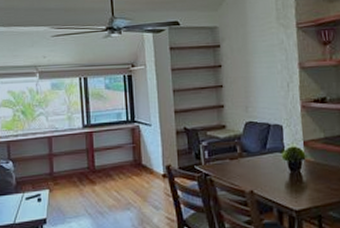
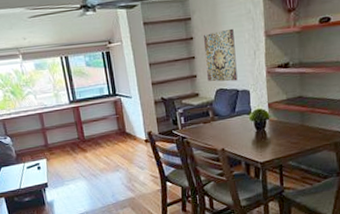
wall art: none [232,58,269,114] -> present [203,28,238,82]

